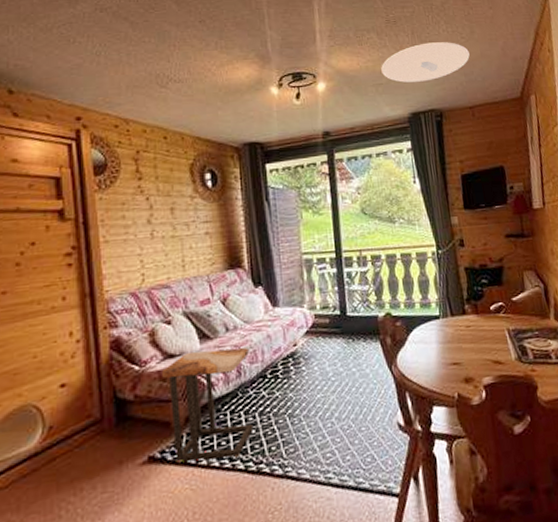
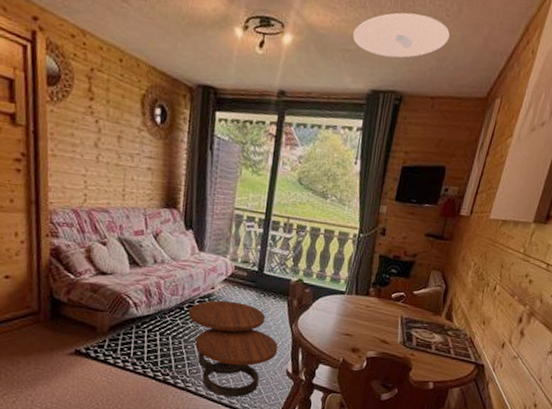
side table: present [162,347,254,462] -> none [94,274,172,367]
coffee table: none [272,354,383,475] -> present [188,300,279,397]

